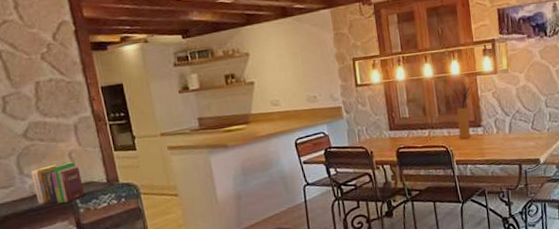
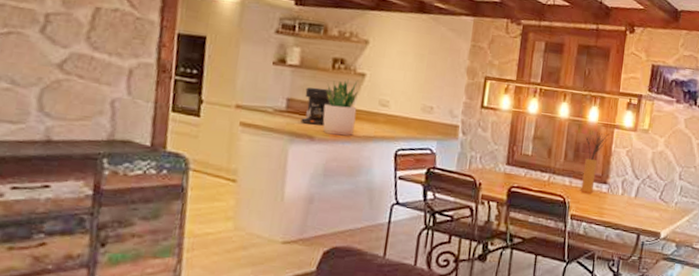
books: present [31,162,85,206] -> none [51,109,120,159]
coffee maker: none [210,102,234,136] -> present [300,87,333,126]
planter: none [226,89,258,140] -> present [322,79,359,136]

